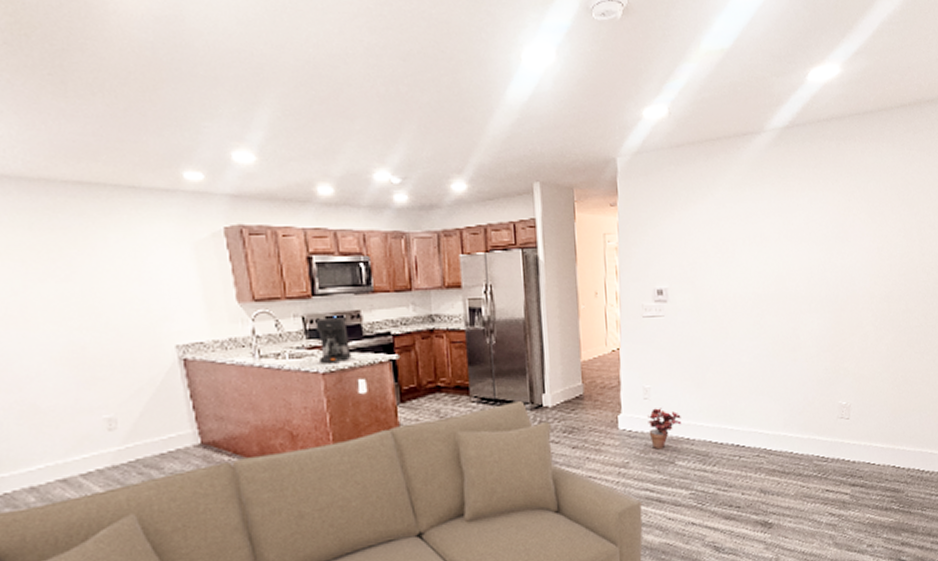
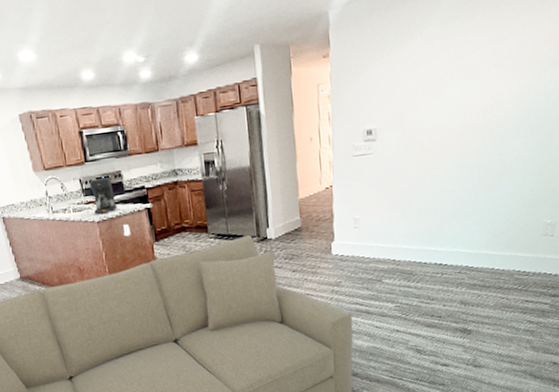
potted plant: present [647,408,682,450] -> none [357,235,388,270]

